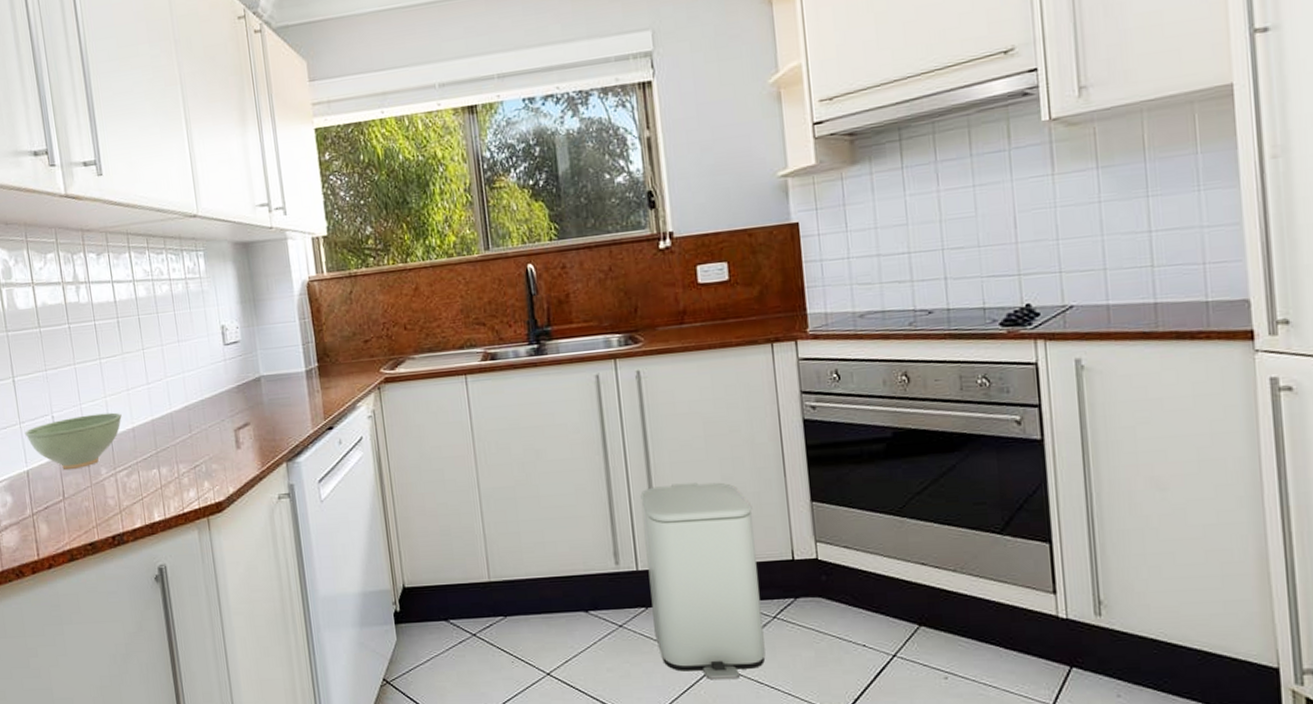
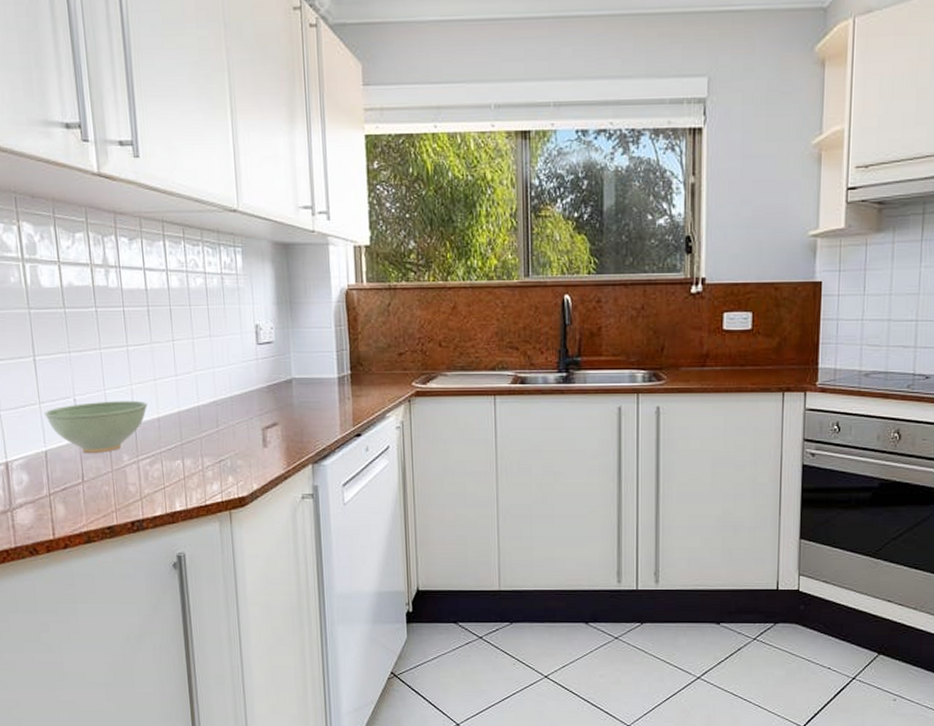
pedal bin: present [640,482,766,681] -> none [647,514,747,691]

